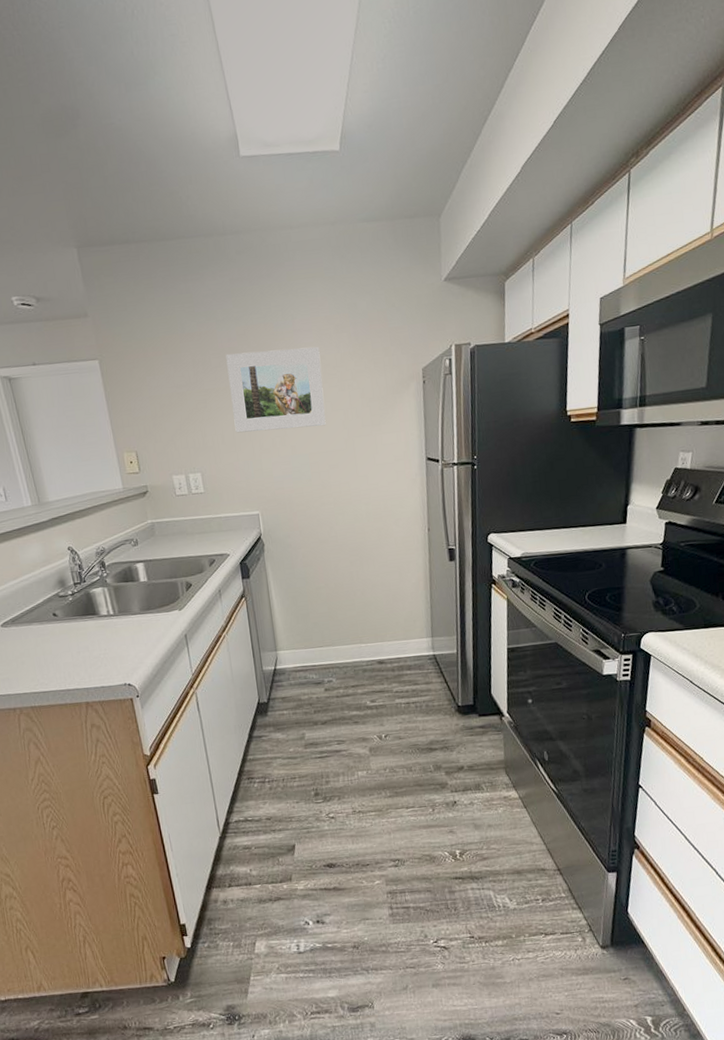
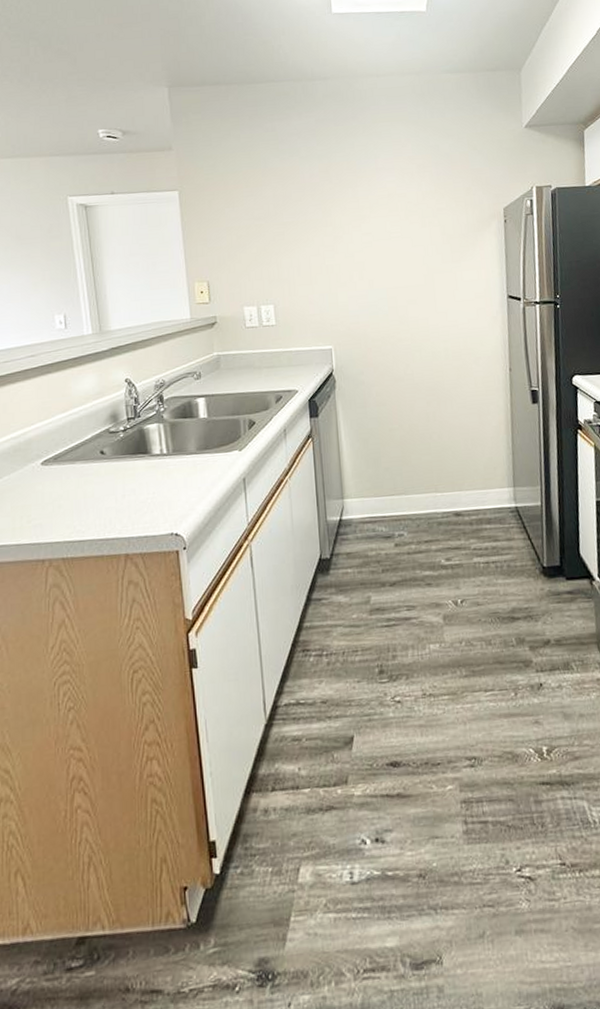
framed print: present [226,346,326,433] -> none [307,184,405,266]

